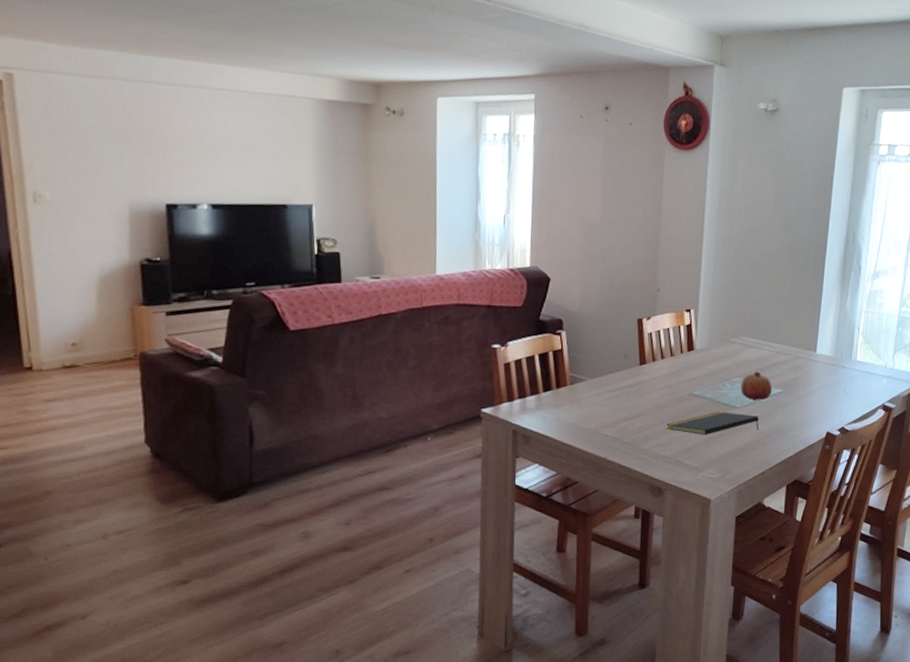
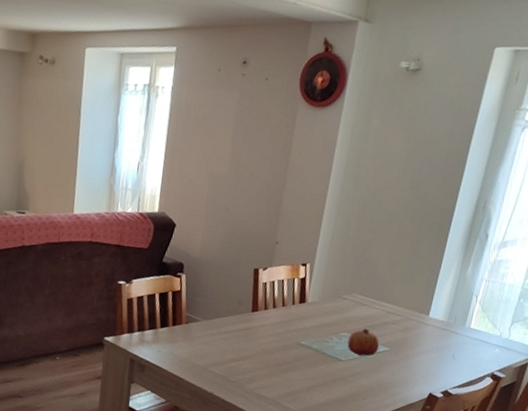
notepad: present [666,411,759,435] -> none [271,362,362,384]

